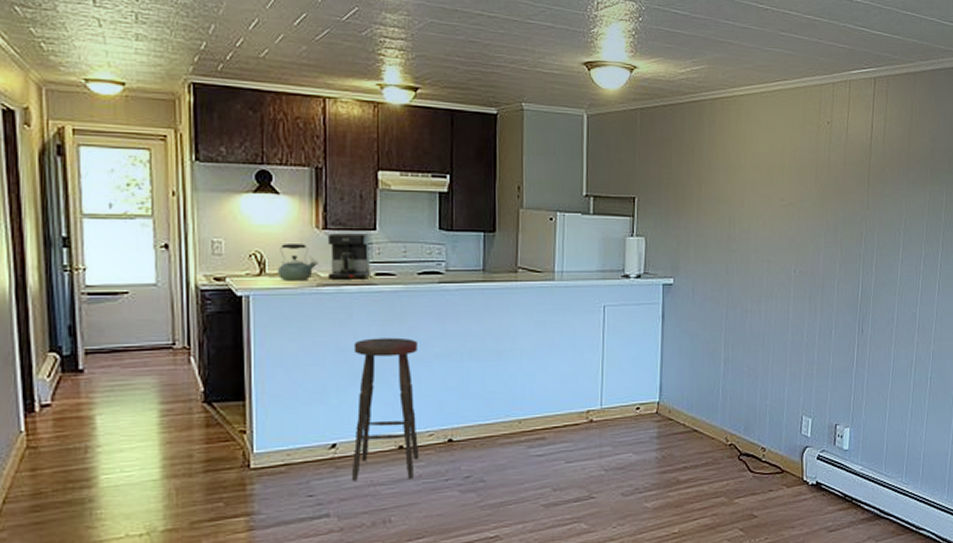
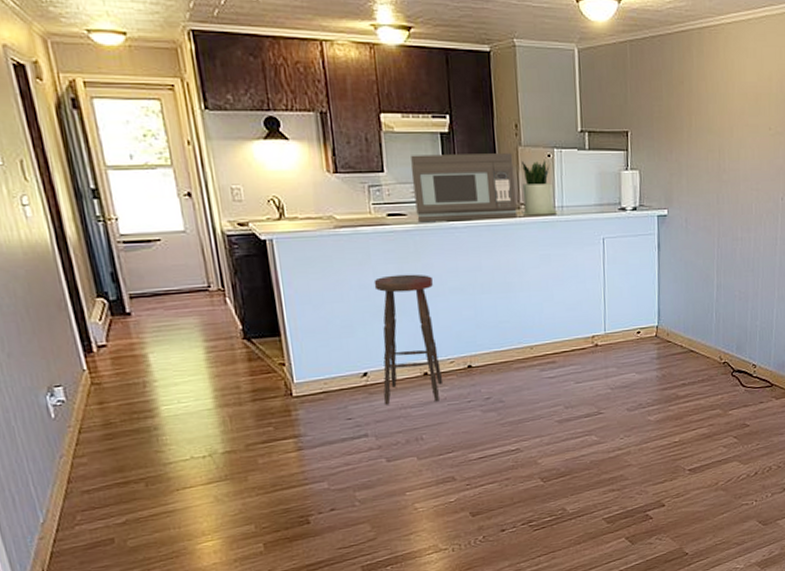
kettle: present [276,244,319,281] -> none [295,188,333,224]
coffee maker: present [327,233,372,279] -> none [338,176,384,221]
microwave: none [405,214,514,284] -> present [410,153,518,223]
planter: none [518,223,557,280] -> present [521,160,558,216]

